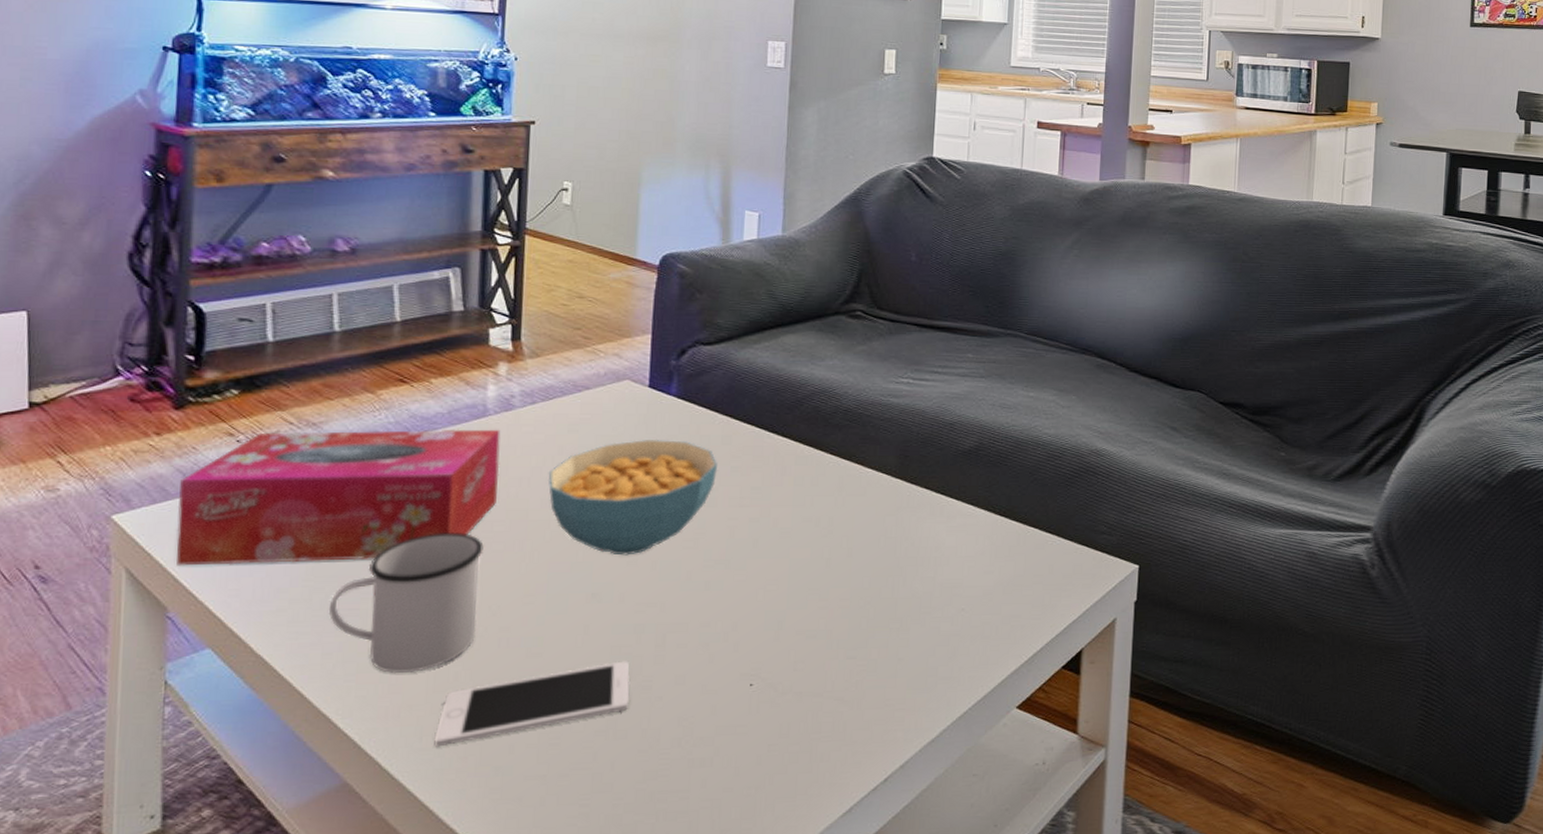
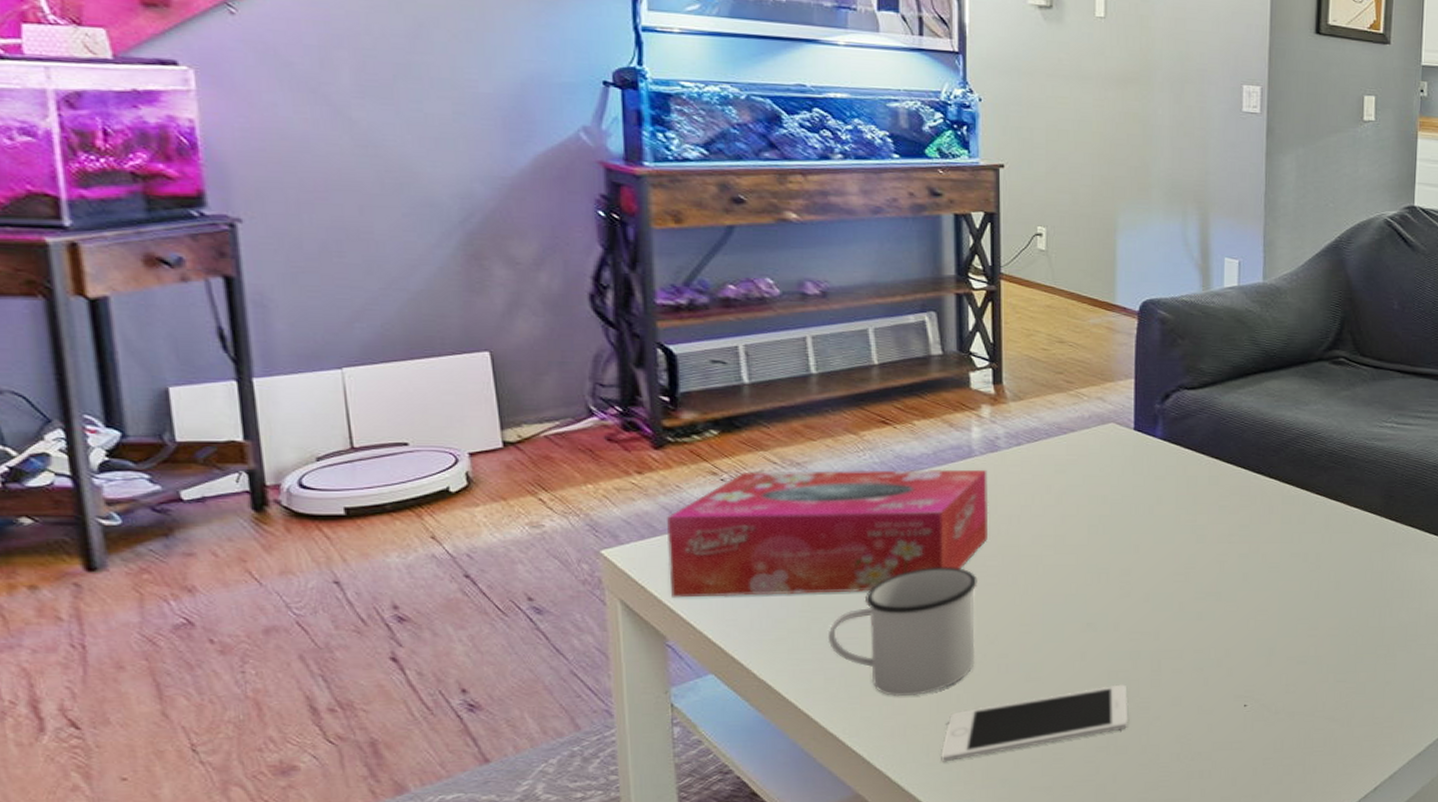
cereal bowl: present [547,439,718,556] -> none [1037,479,1206,588]

